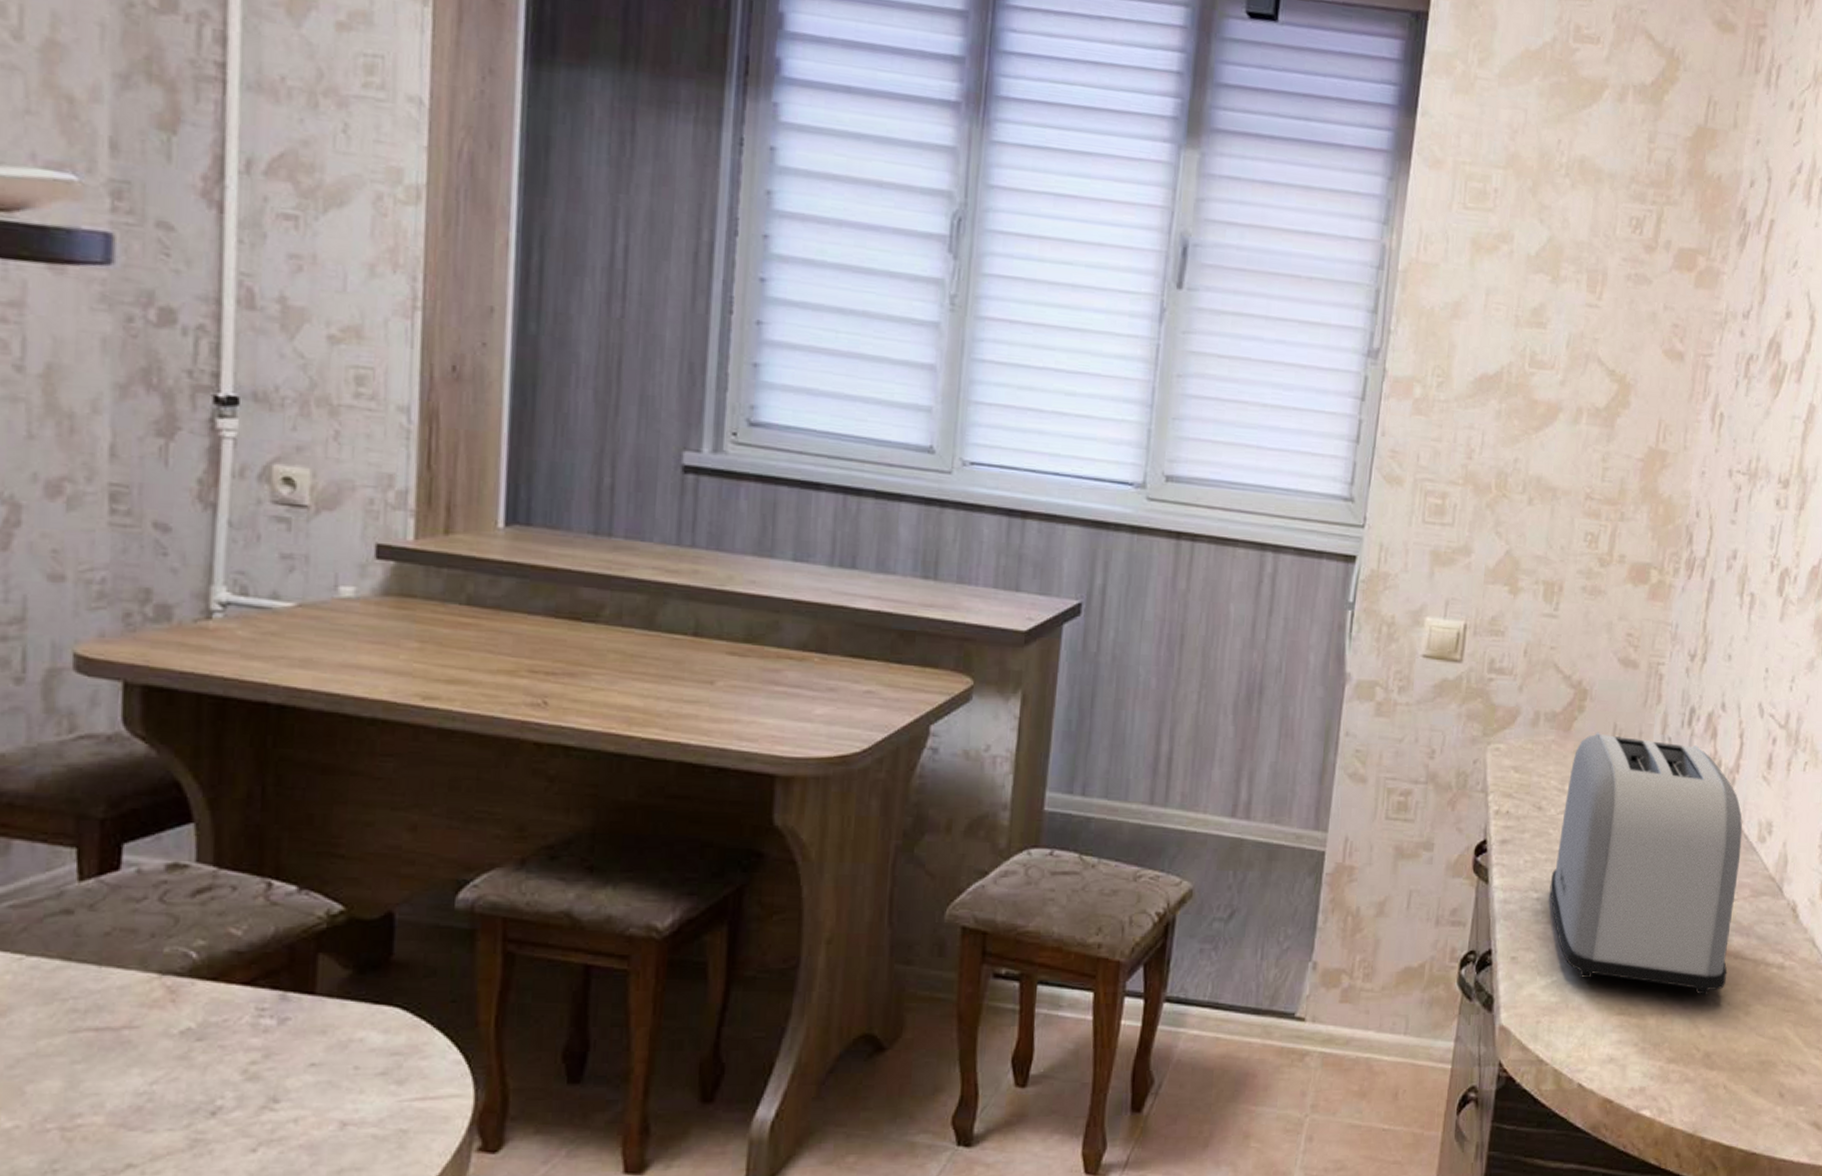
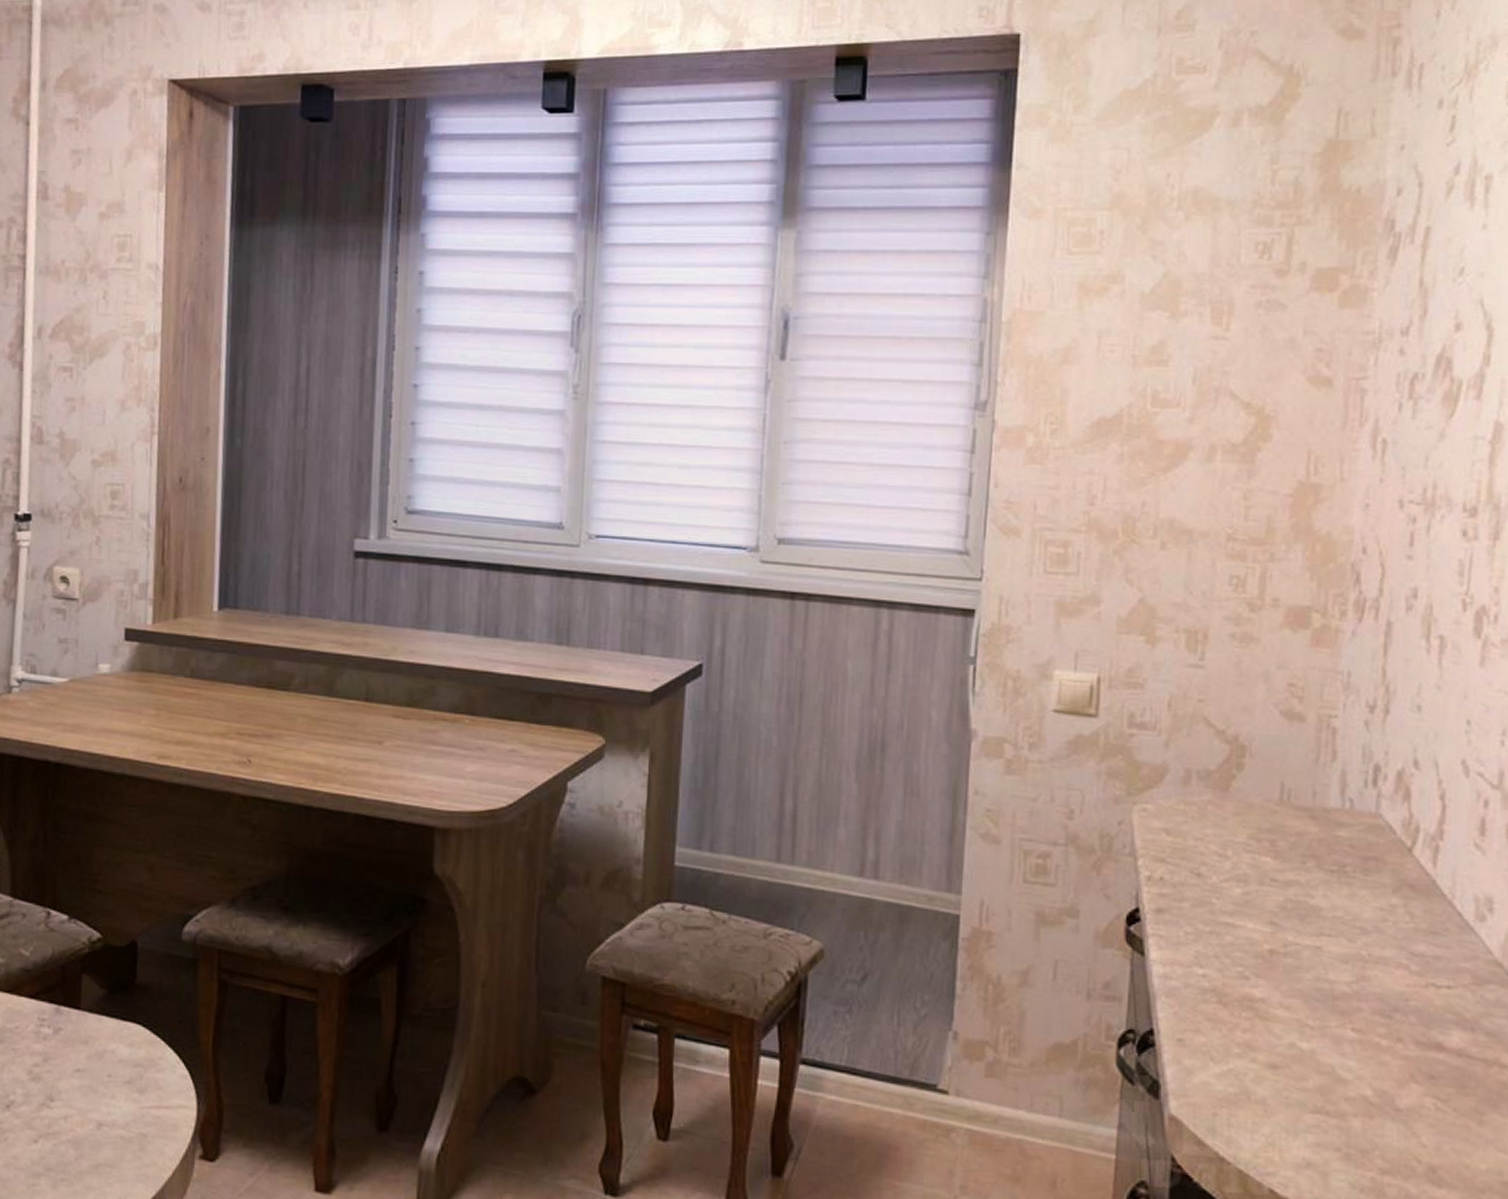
toaster: present [1549,732,1743,995] -> none [1218,792,1455,1098]

